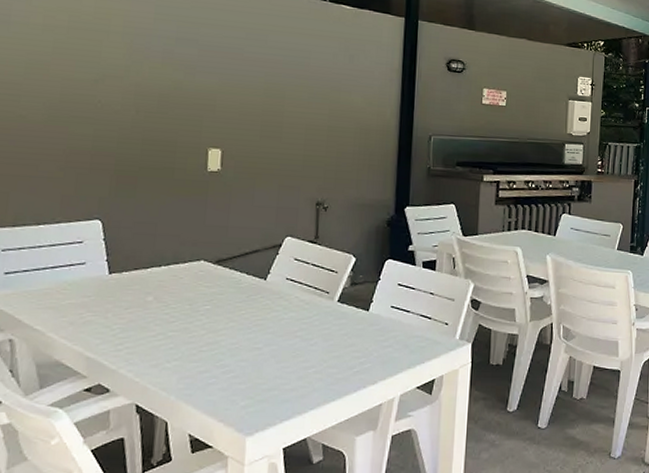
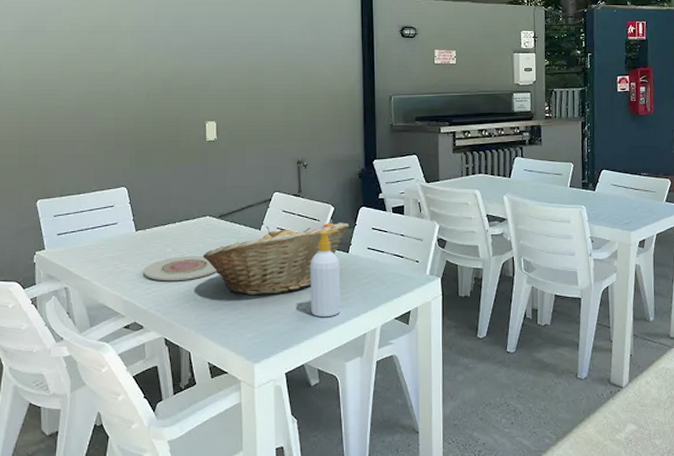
plate: none [115,306,210,337] -> present [144,256,218,282]
fruit basket: none [192,275,372,357] -> present [202,222,349,296]
soap bottle: none [320,283,360,385] -> present [310,229,341,318]

